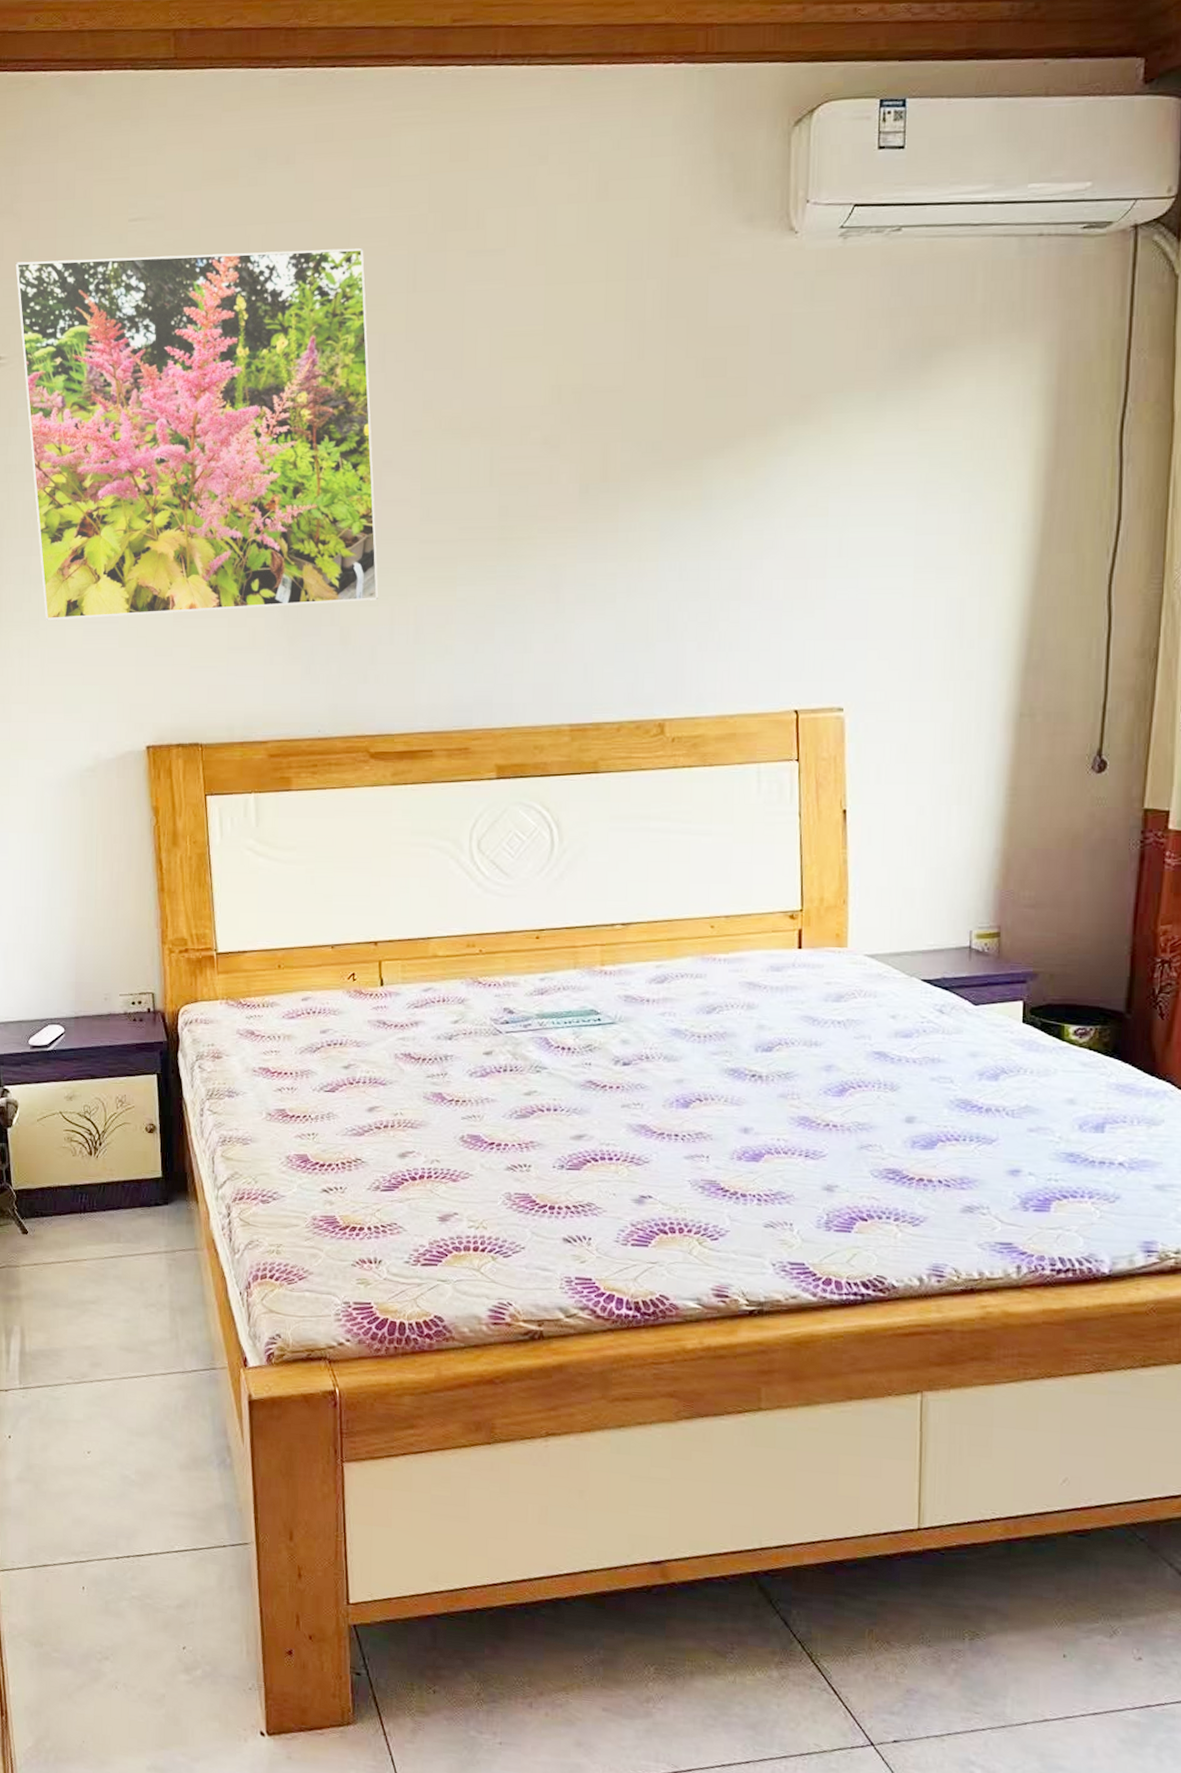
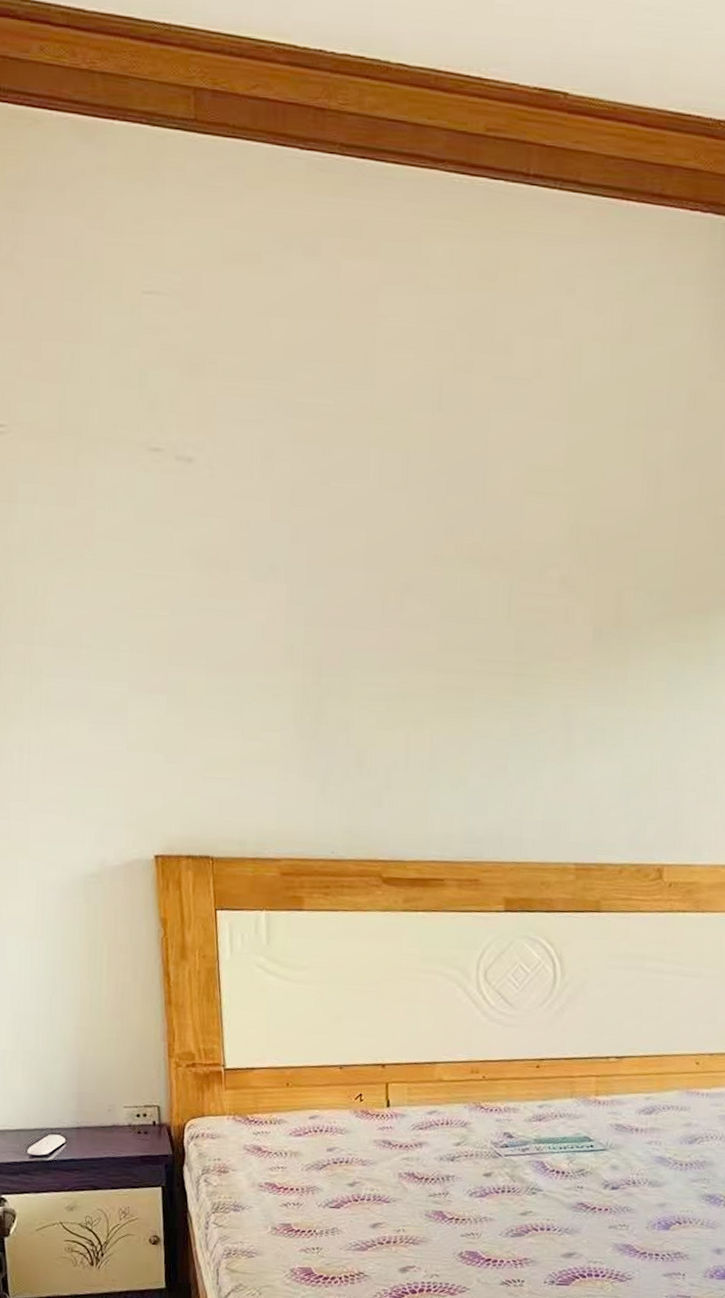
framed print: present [15,248,379,621] -> none [16,321,396,725]

